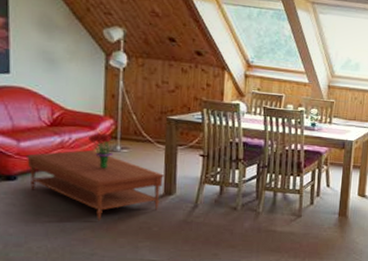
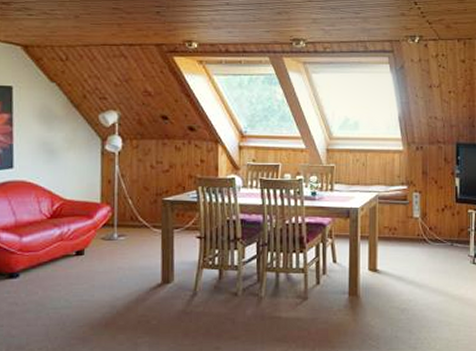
coffee table: present [25,149,165,221] -> none [27,239,162,317]
bouquet: present [87,133,114,169] -> none [85,221,111,259]

